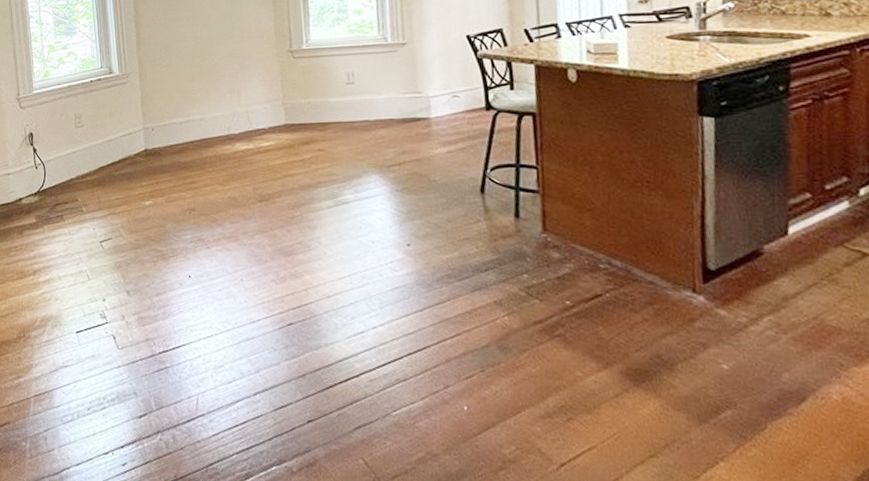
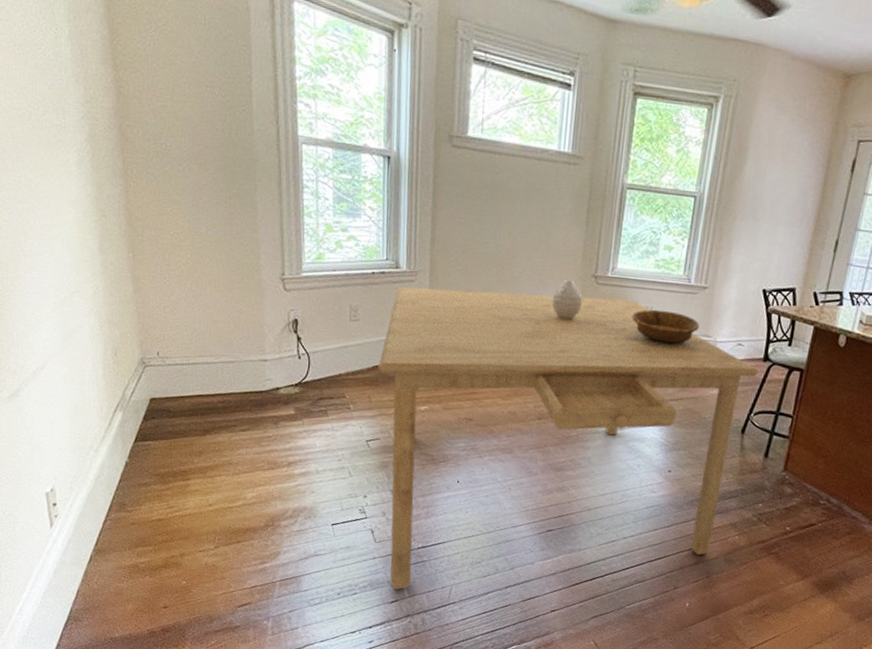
dining table: none [103,68,484,403] -> present [378,286,759,590]
vase: none [254,59,283,98] -> present [552,280,583,321]
decorative bowl: none [334,73,407,107] -> present [632,309,700,345]

